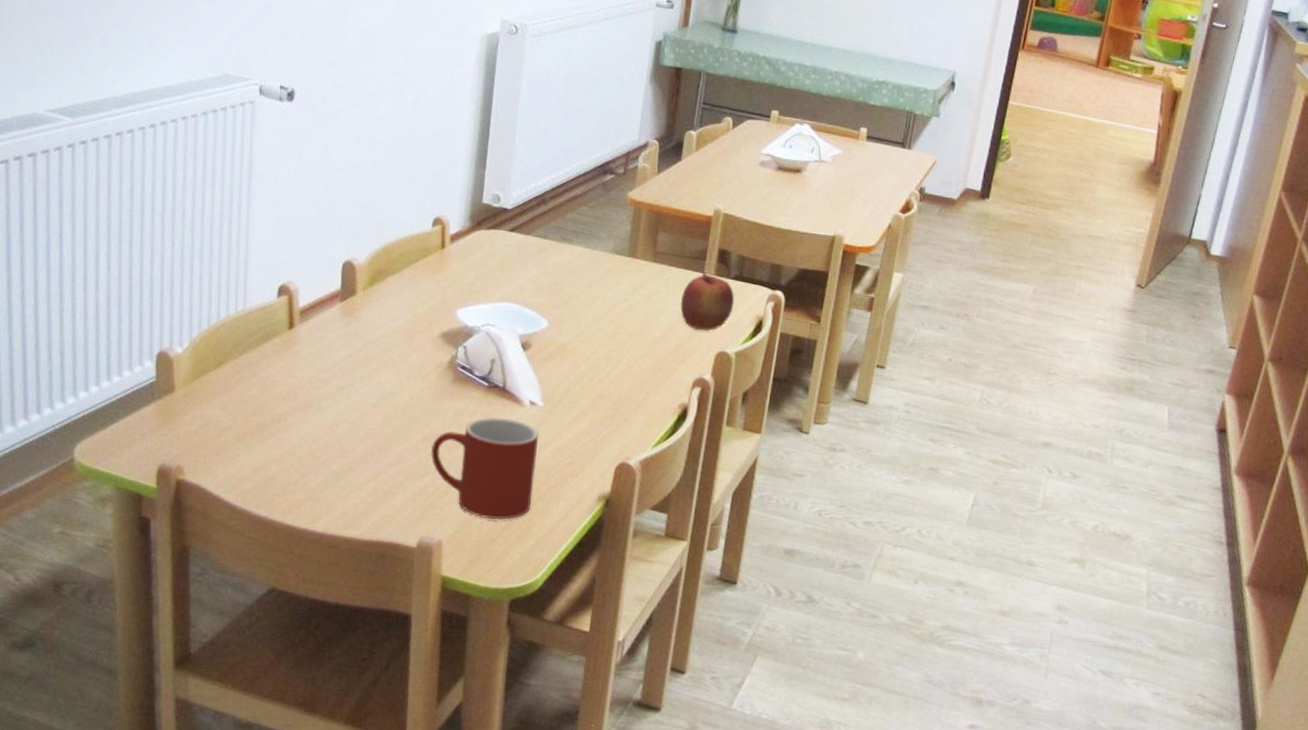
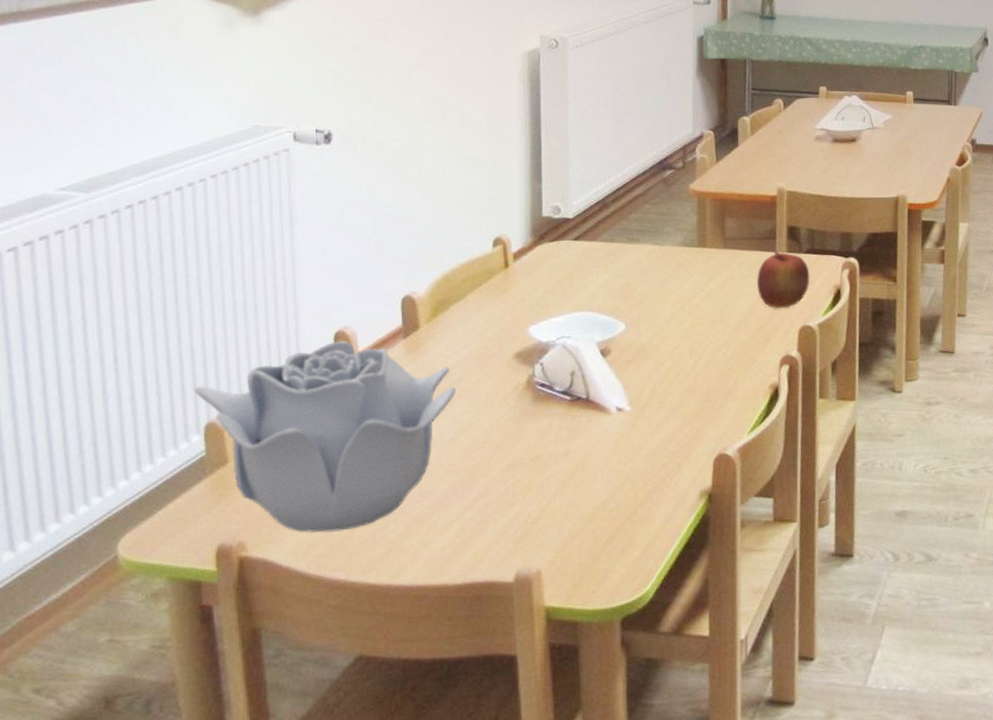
decorative bowl: none [150,294,384,473] -> present [194,341,457,533]
mug: present [430,417,539,520] -> none [517,429,631,538]

